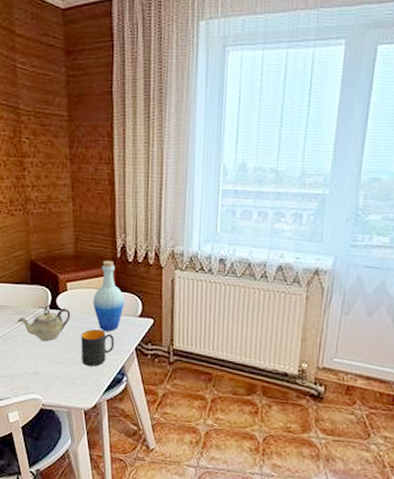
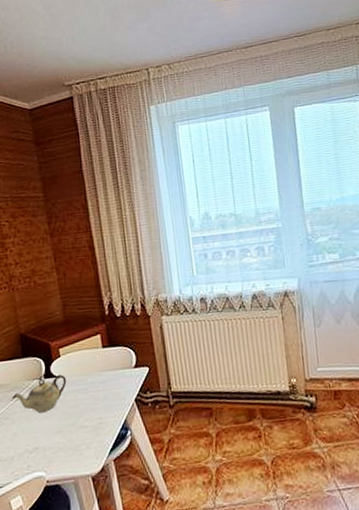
mug: present [81,329,115,367] -> none [79,388,115,429]
bottle: present [93,260,125,332] -> none [87,319,119,390]

